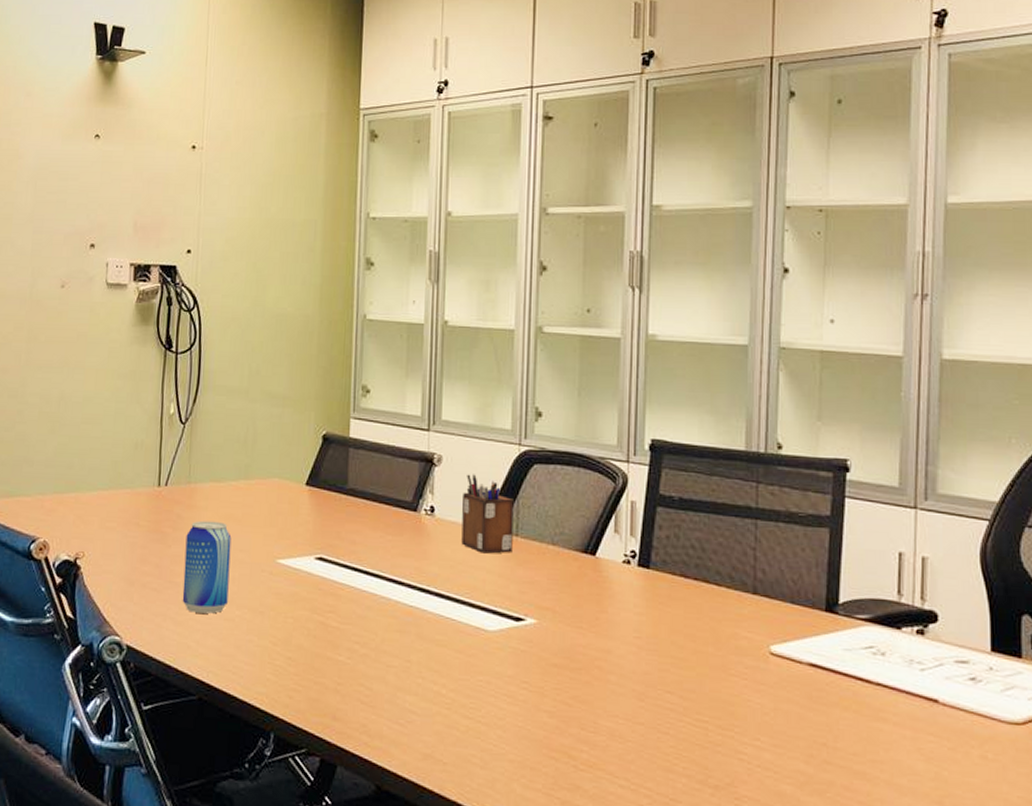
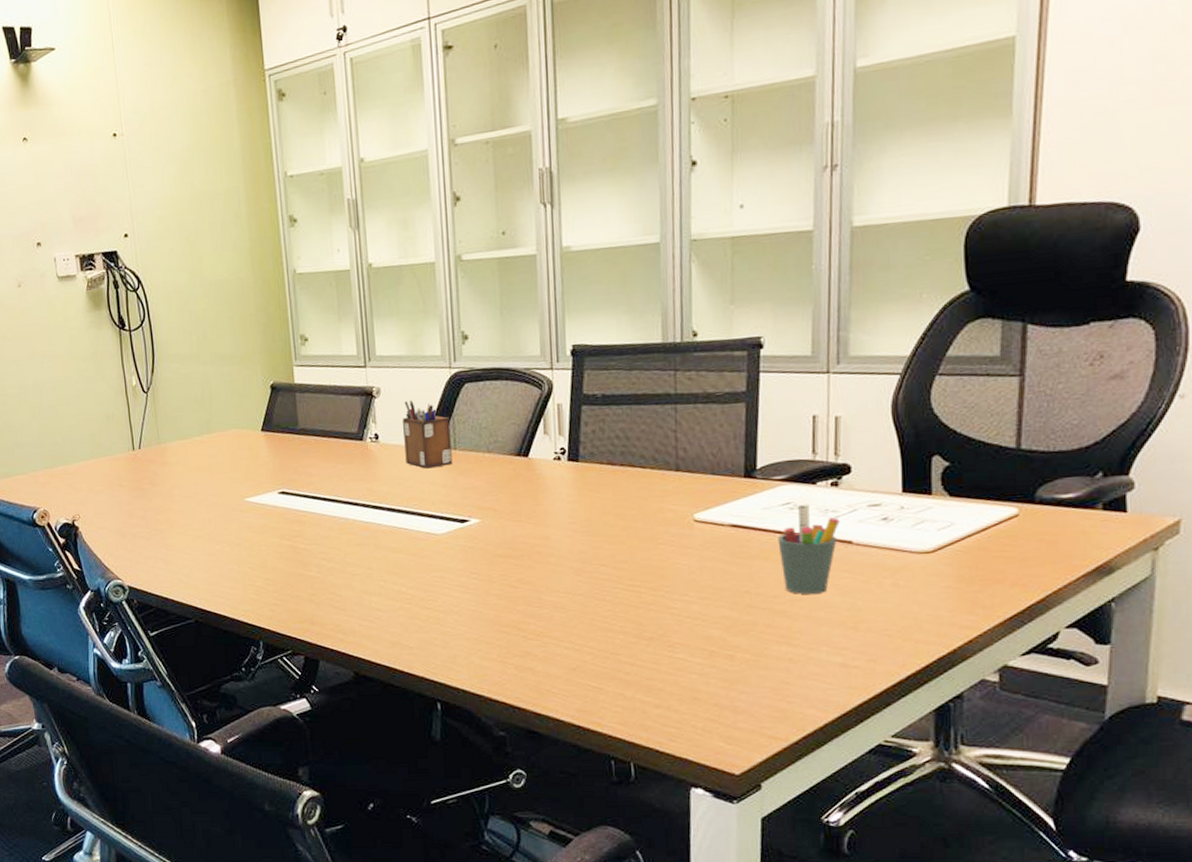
beer can: present [182,520,232,614] -> none [163,473,208,552]
pen holder: none [859,651,925,757] -> present [778,505,840,594]

